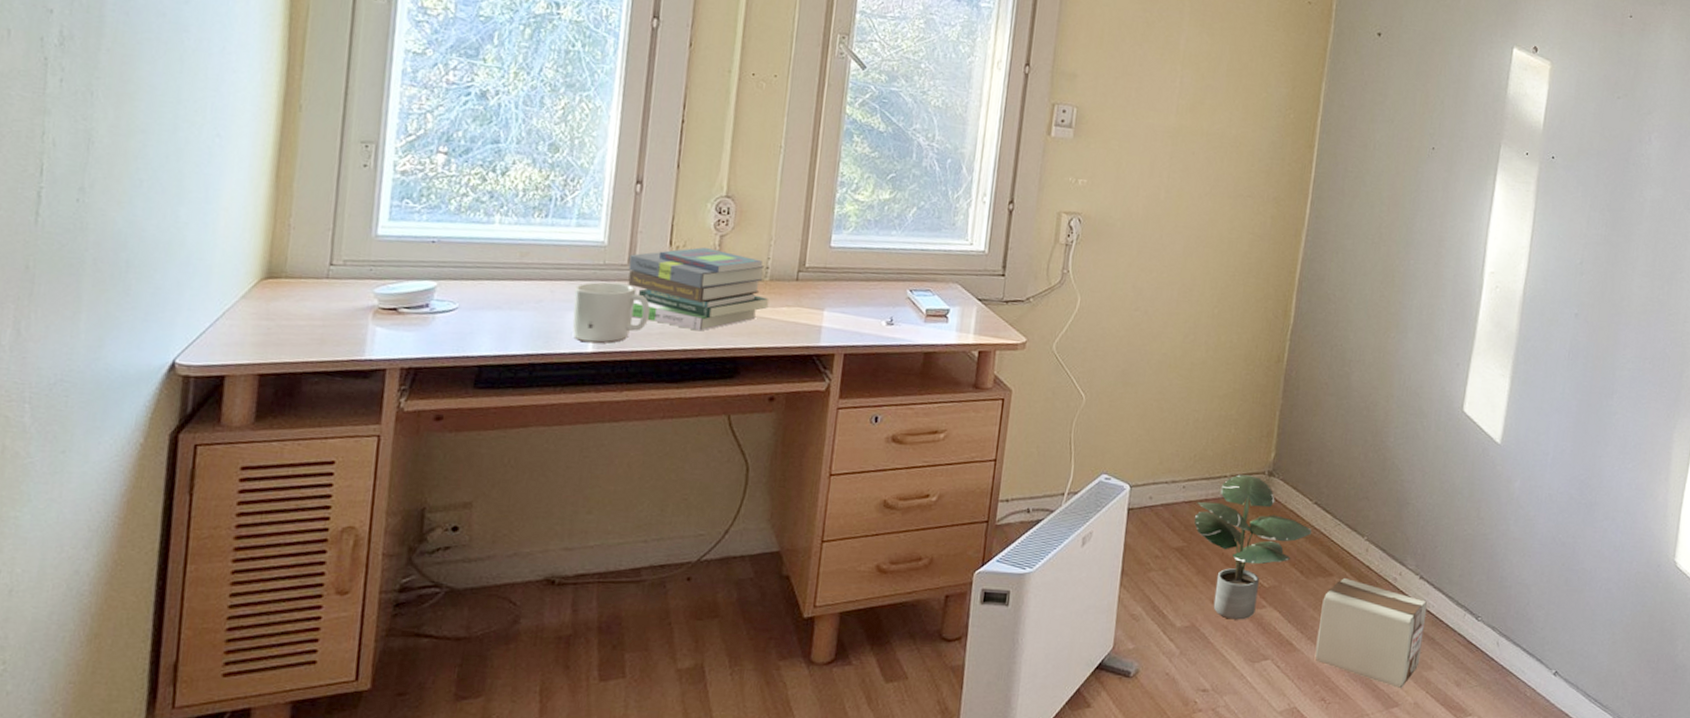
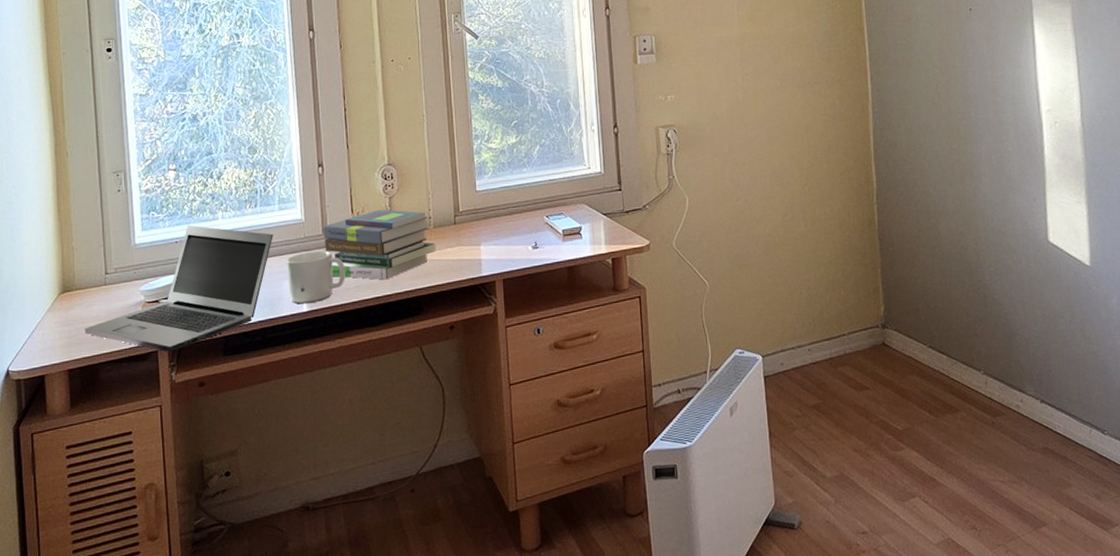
laptop: none [289,223,564,374] -> present [85,225,273,353]
potted plant: present [1194,474,1312,620] -> none [823,330,932,464]
box: present [1314,577,1428,689] -> none [954,411,1058,509]

